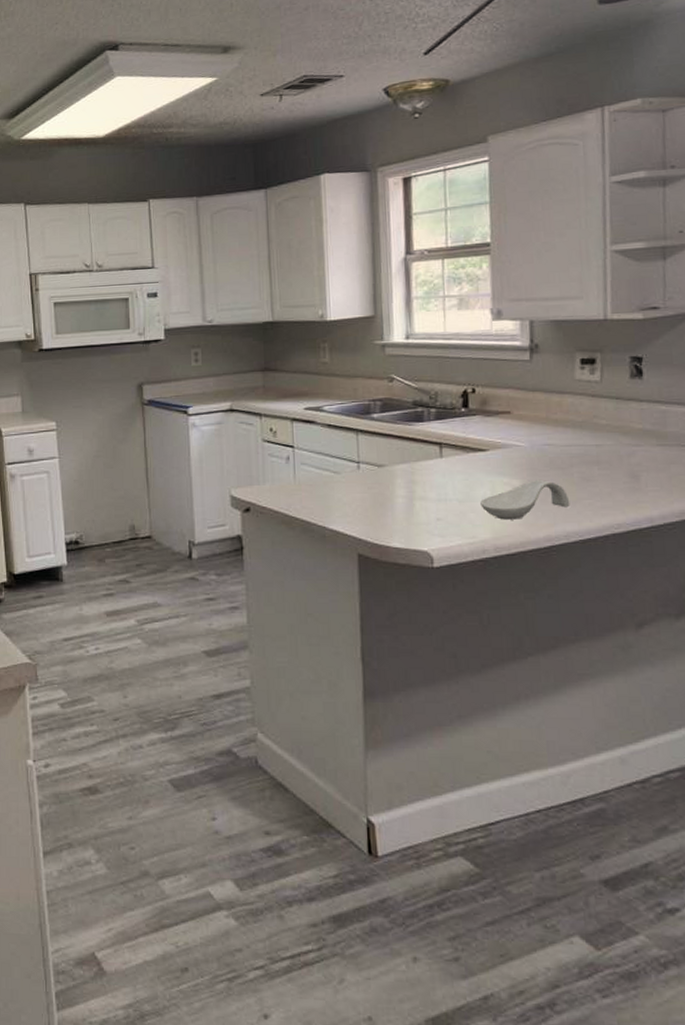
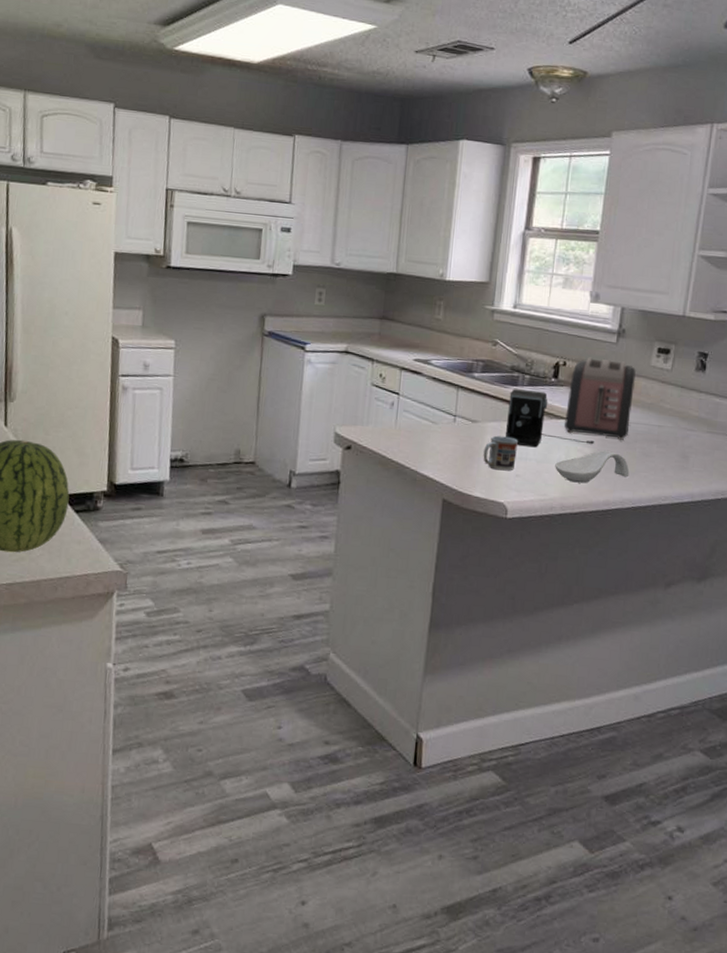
cup: none [396,478,435,516] -> present [483,435,519,471]
coffee maker: none [416,424,524,487] -> present [505,389,595,448]
toaster: none [483,379,561,466] -> present [564,357,636,440]

